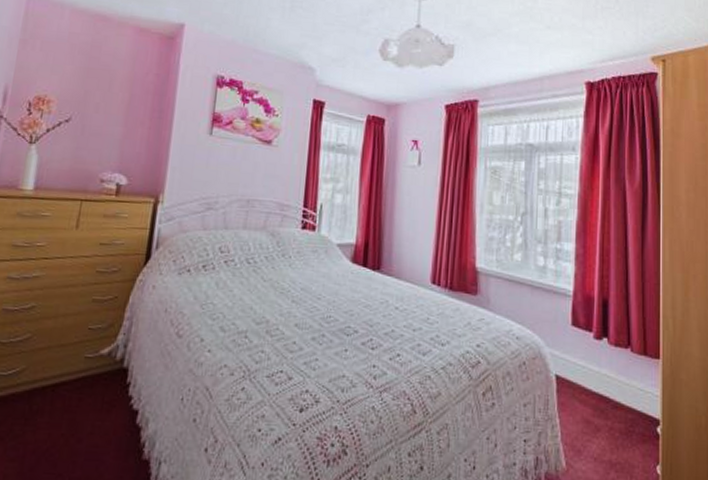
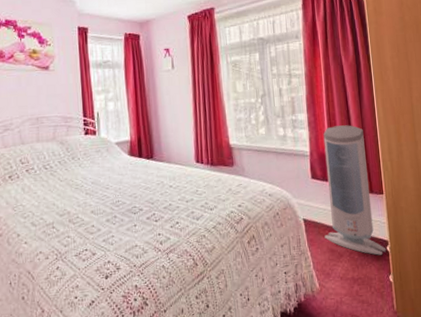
air purifier: none [580,264,657,437] -> present [323,125,387,255]

